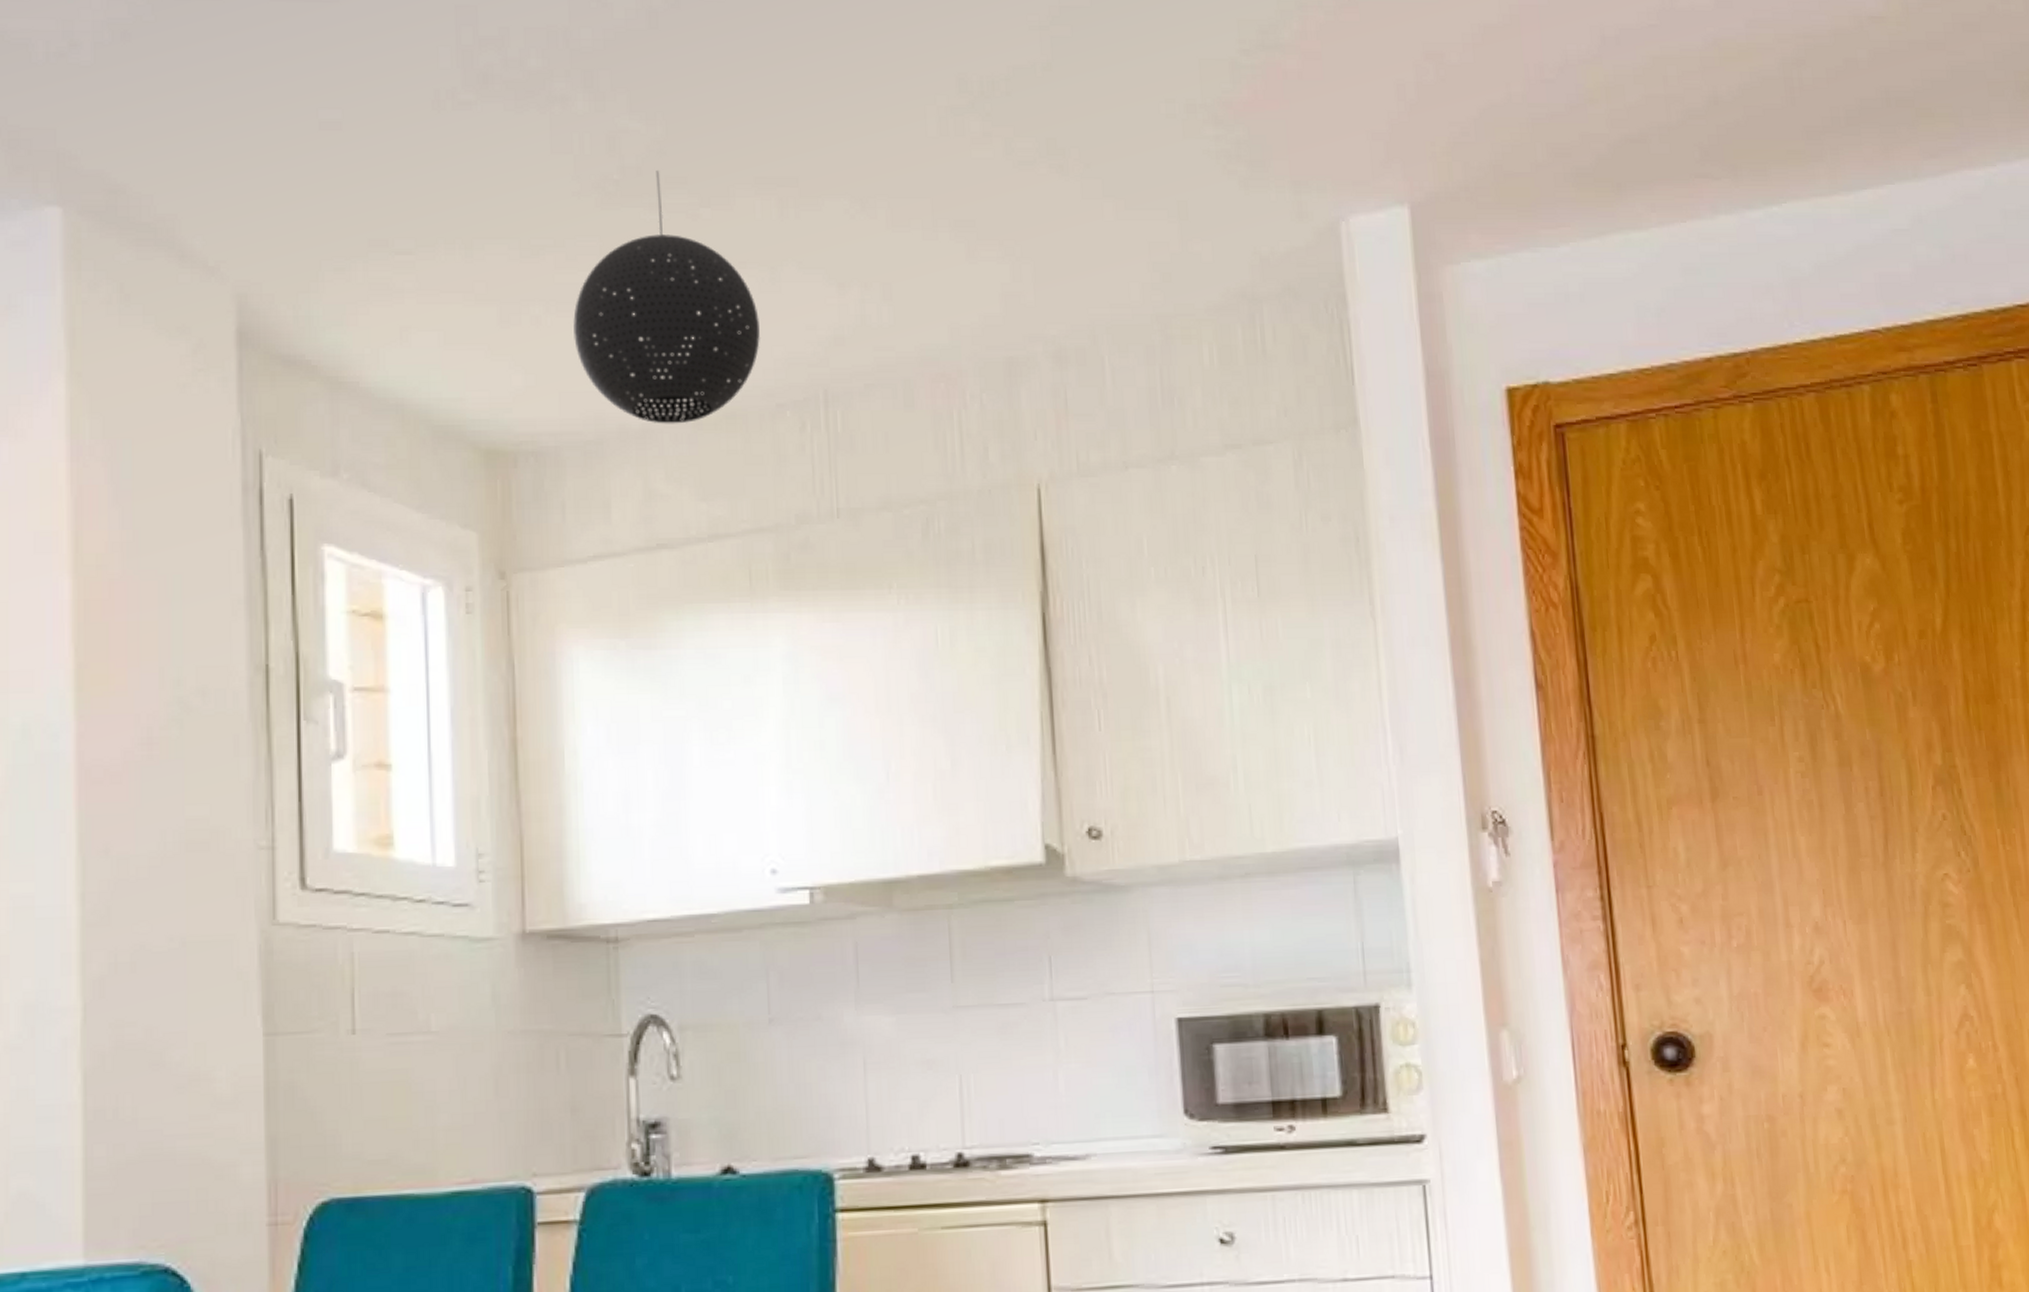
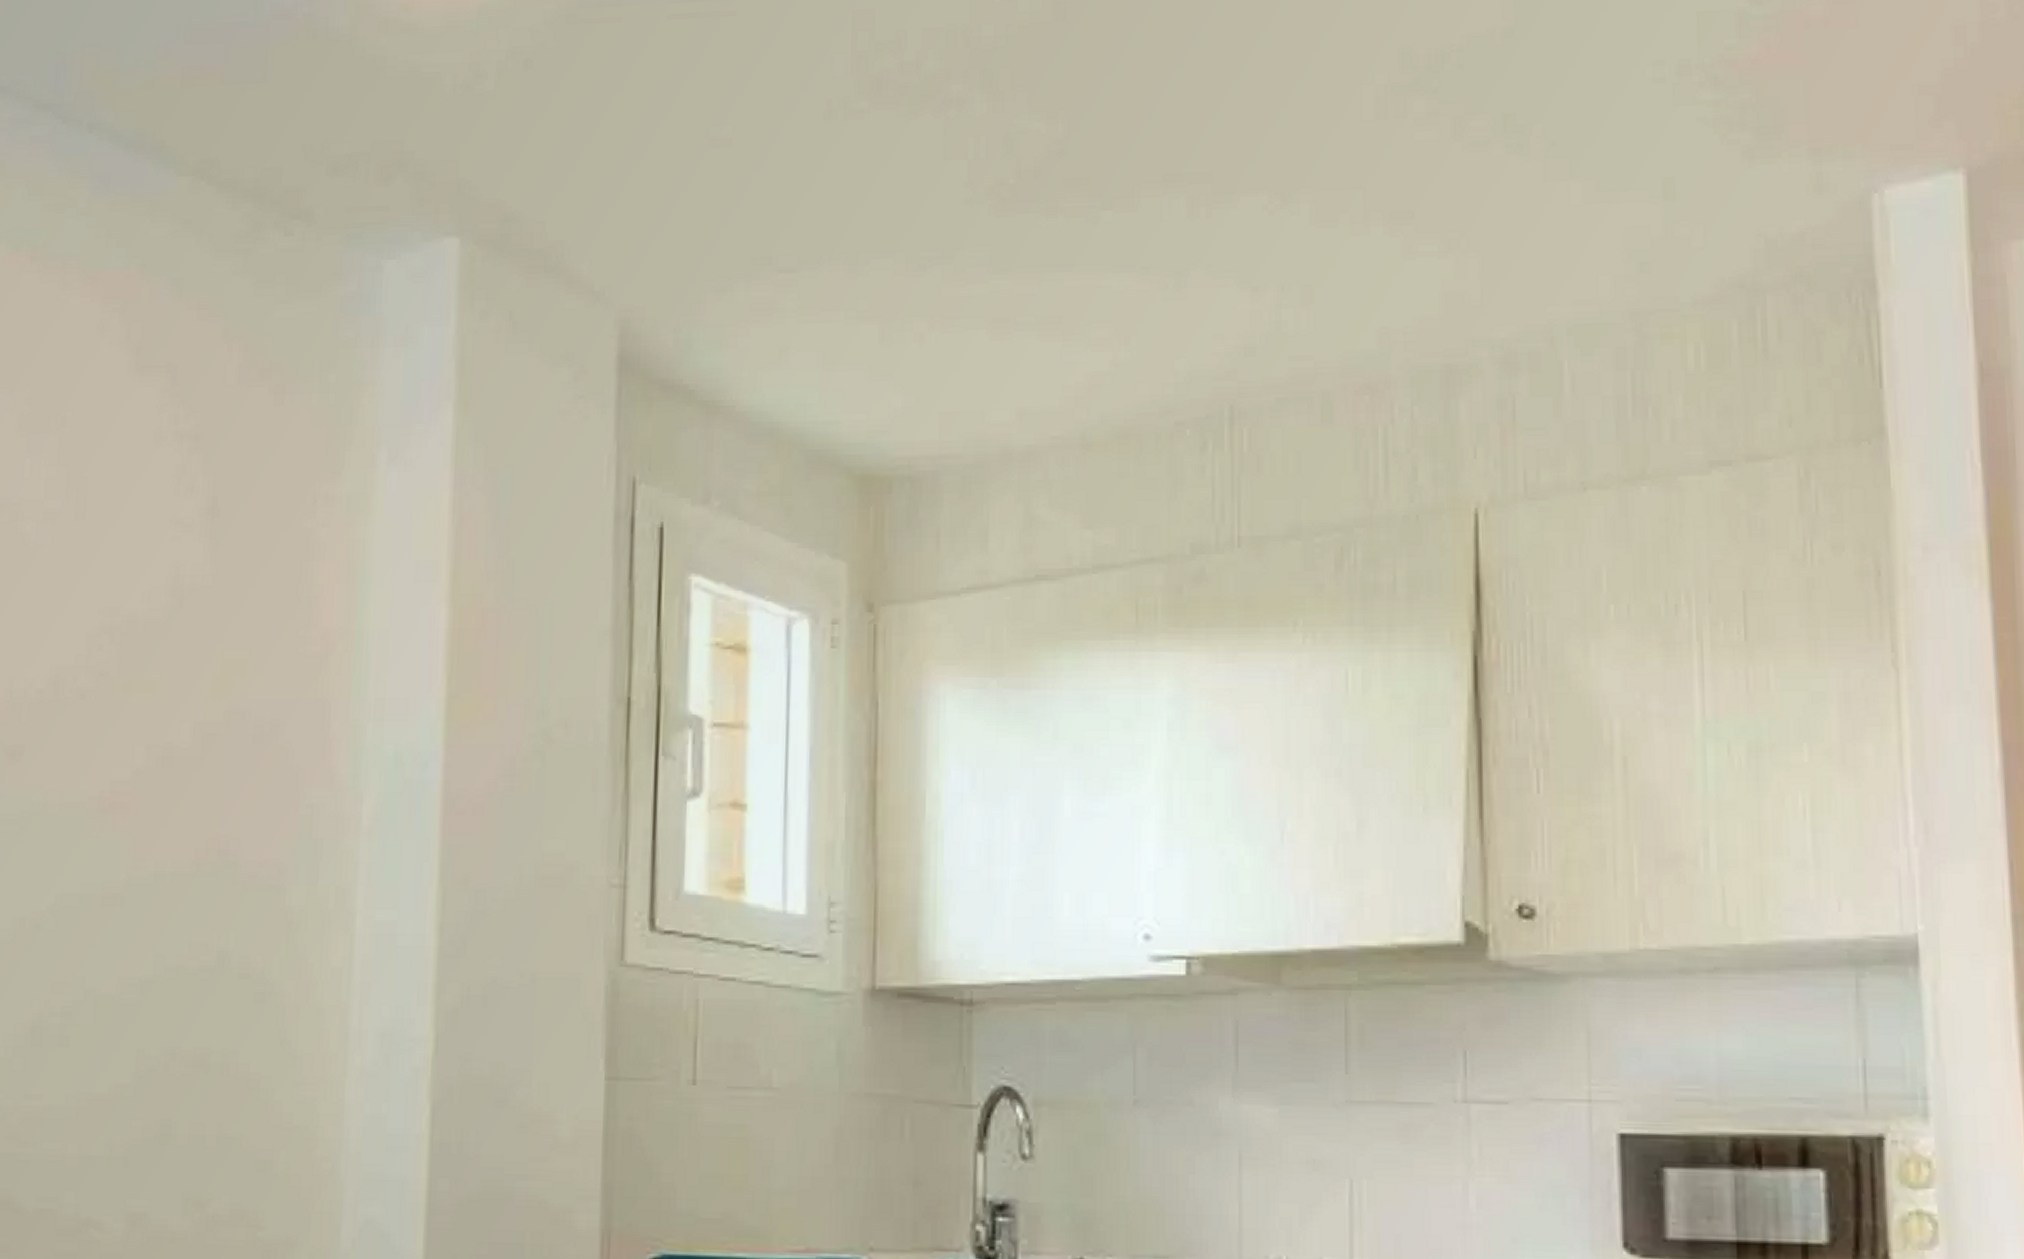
pendant light: present [573,171,760,424] -> none [958,173,1160,446]

